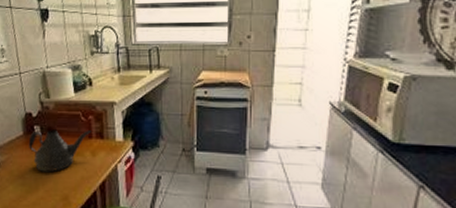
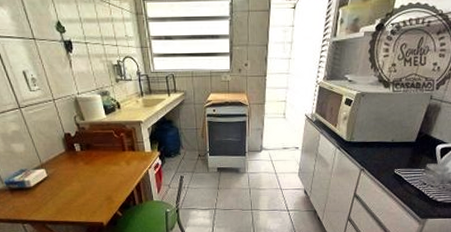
teapot: present [29,129,91,173] -> none [71,145,124,180]

